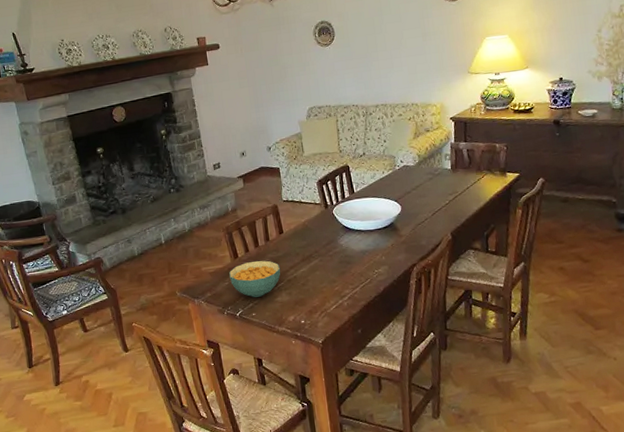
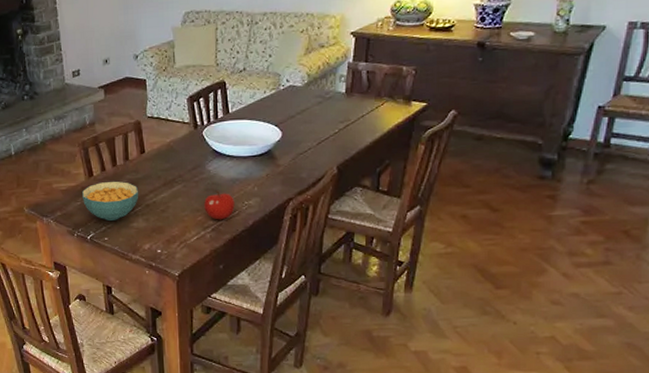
fruit: none [339,262,367,289] -> present [204,191,235,220]

